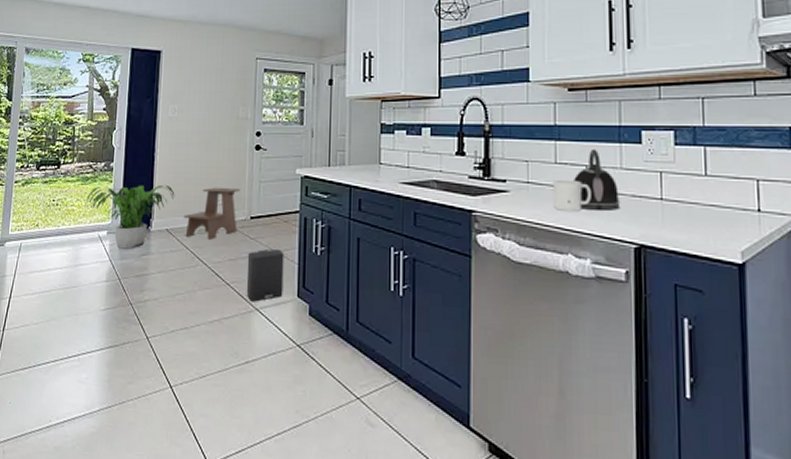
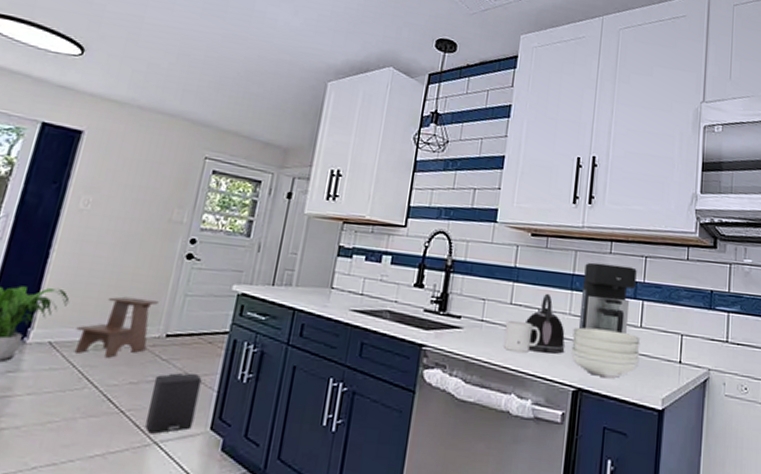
bowl: none [627,181,708,232] -> present [571,327,641,378]
coffee maker: none [631,111,694,185] -> present [578,262,637,335]

